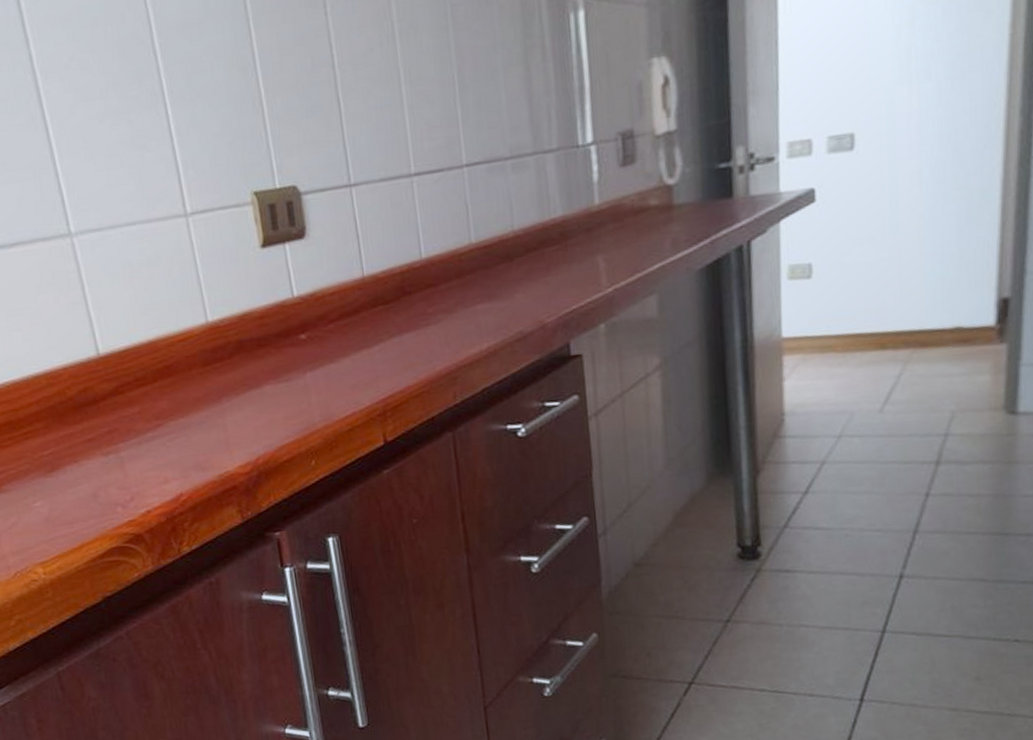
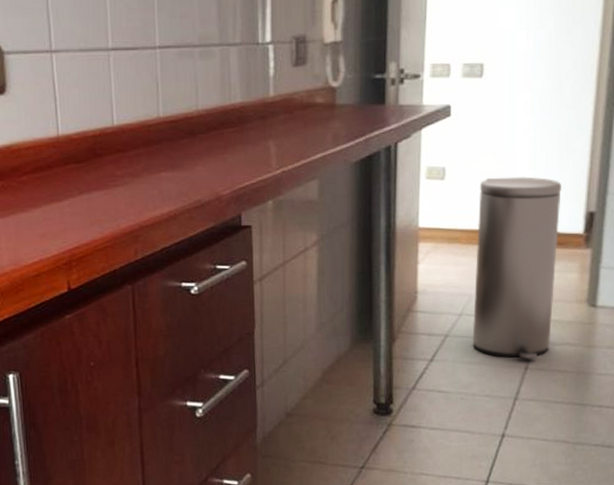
pedal bin: none [855,262,964,484] -> present [472,176,562,359]

